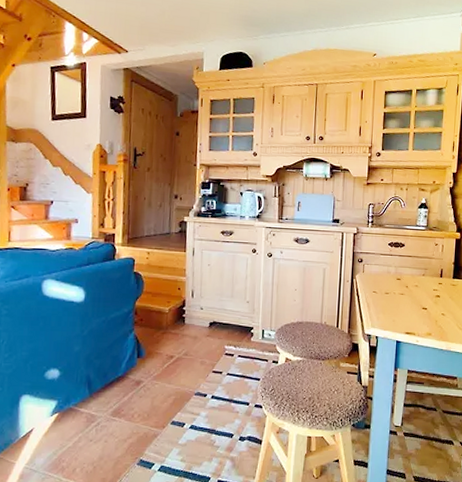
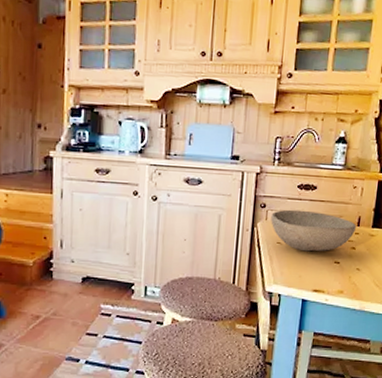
bowl: none [367,263,440,299] -> present [271,209,357,252]

